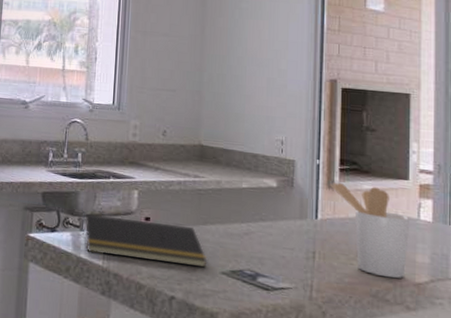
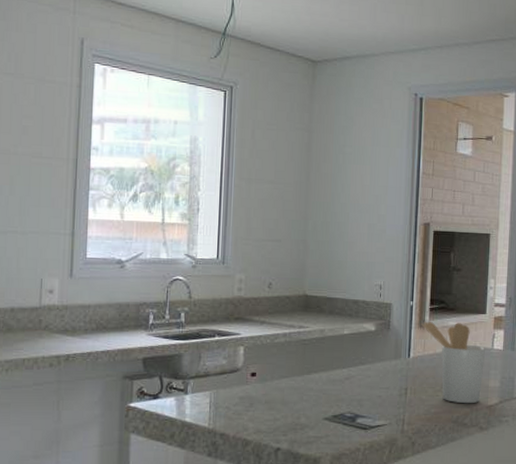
notepad: present [81,214,208,268] -> none [186,376,311,416]

